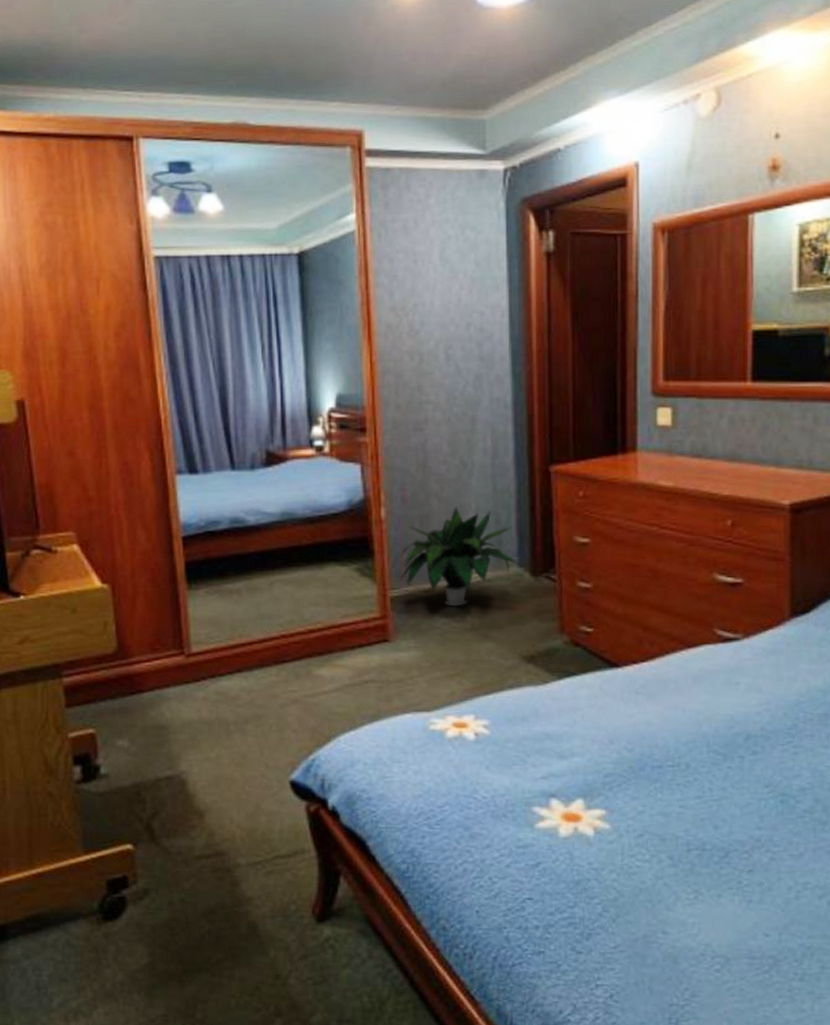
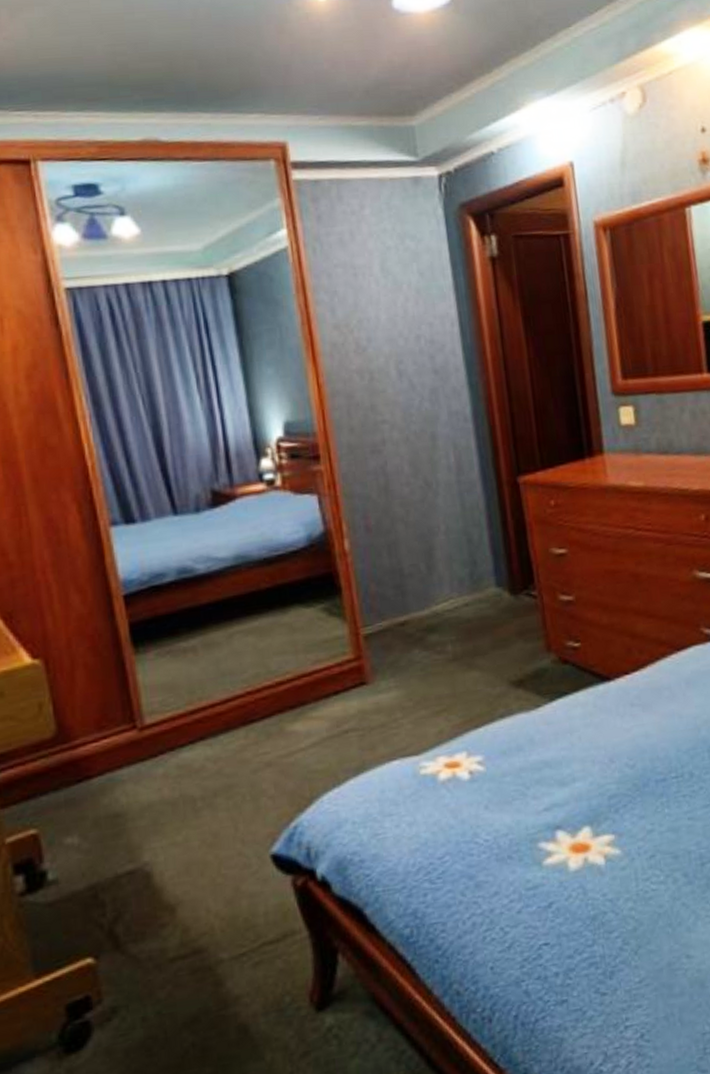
potted plant: present [399,506,519,607] -> none [369,530,497,638]

